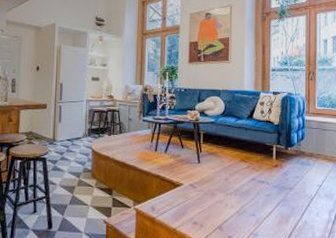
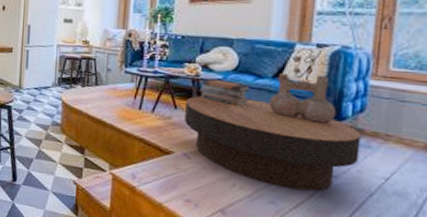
coffee table: none [190,136,303,203] -> present [185,96,361,192]
book stack: none [199,121,233,143] -> present [200,78,250,107]
ceramic vessel: none [247,114,288,150] -> present [269,73,337,124]

